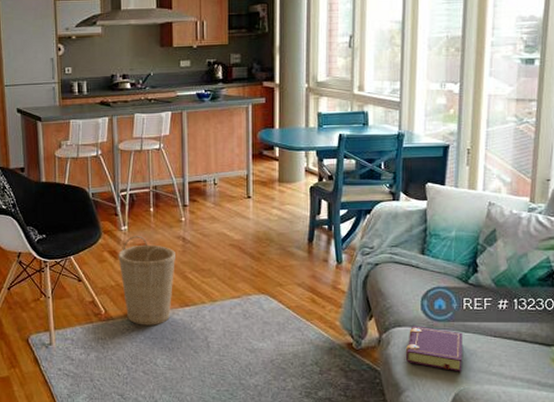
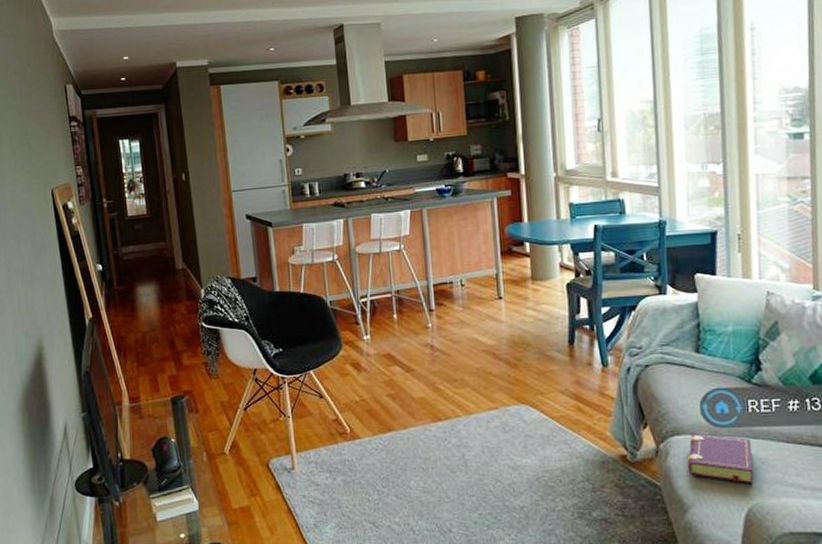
basket: present [118,236,175,326] -> none [361,345,424,444]

